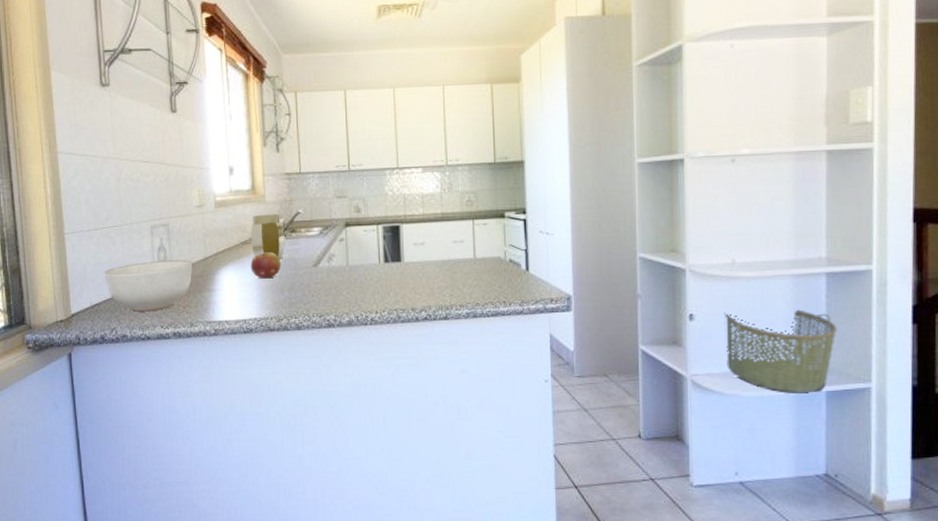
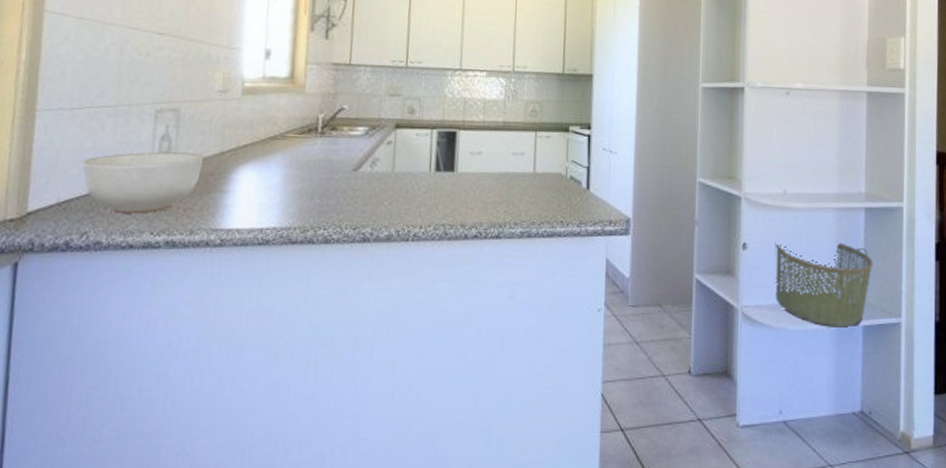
jar: present [250,213,285,259] -> none [280,107,324,160]
fruit: present [250,253,281,279] -> none [276,151,315,182]

